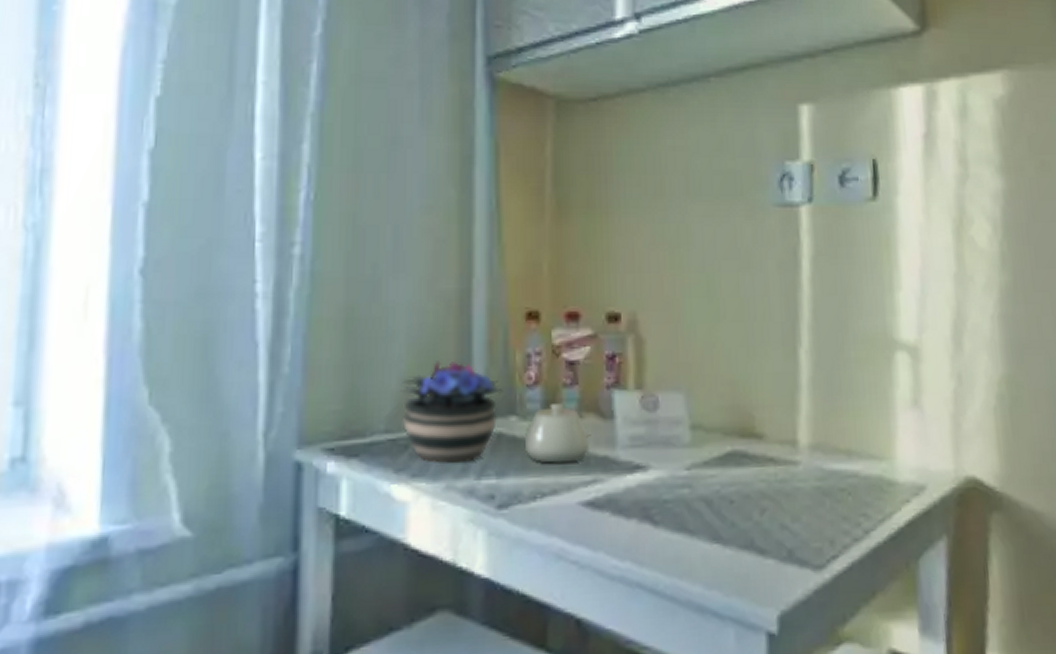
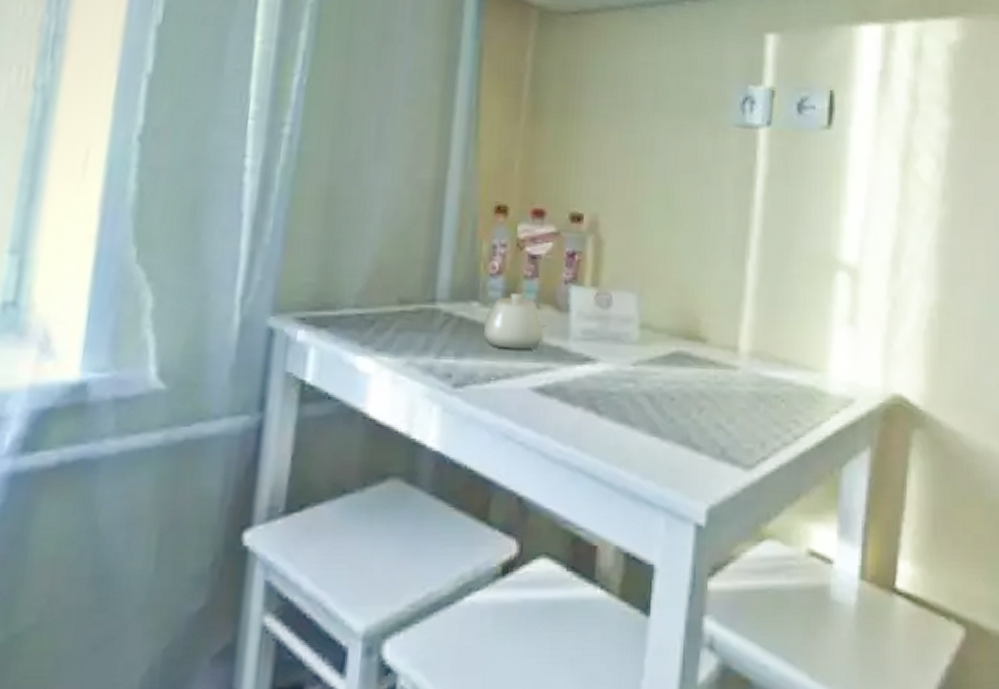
potted flower: present [400,360,503,463] -> none [371,244,468,341]

